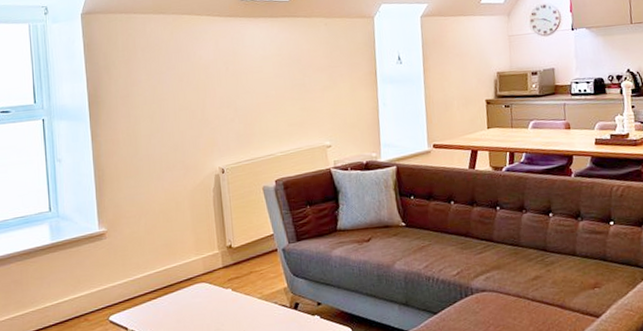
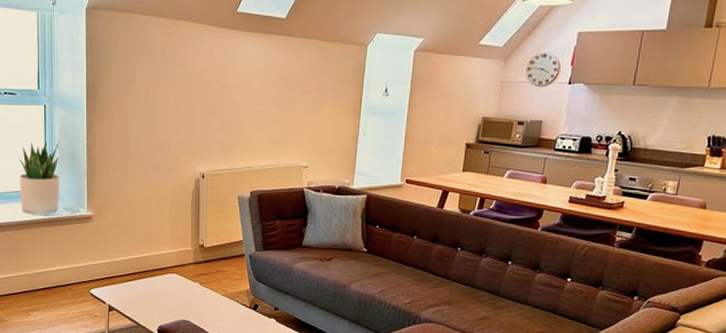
planter: none [17,155,66,242] -> present [19,140,60,216]

